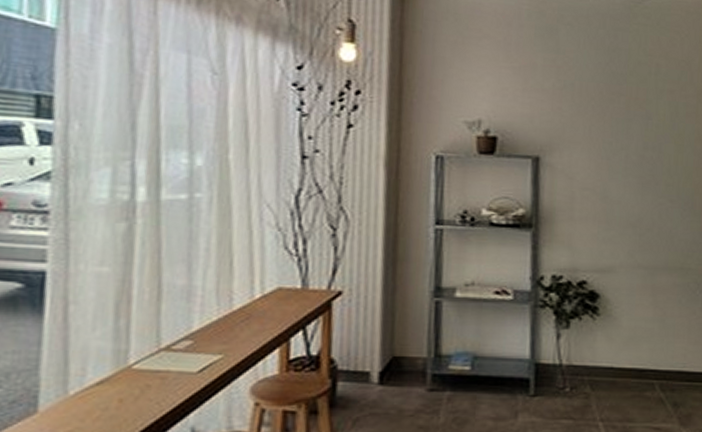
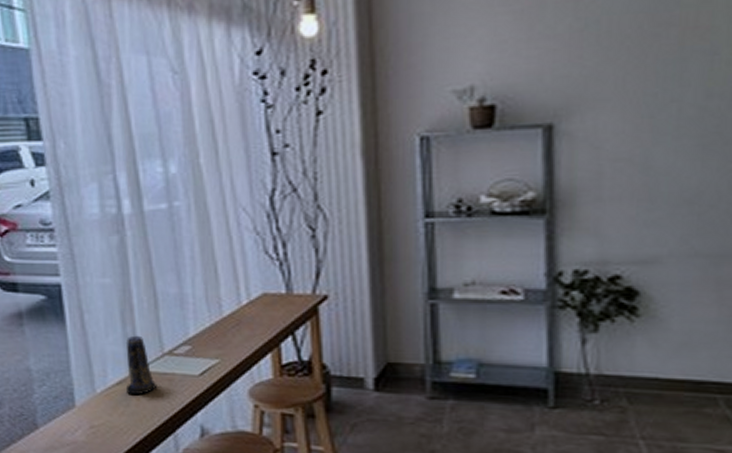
candle: none [106,329,145,397] -> present [125,335,156,396]

